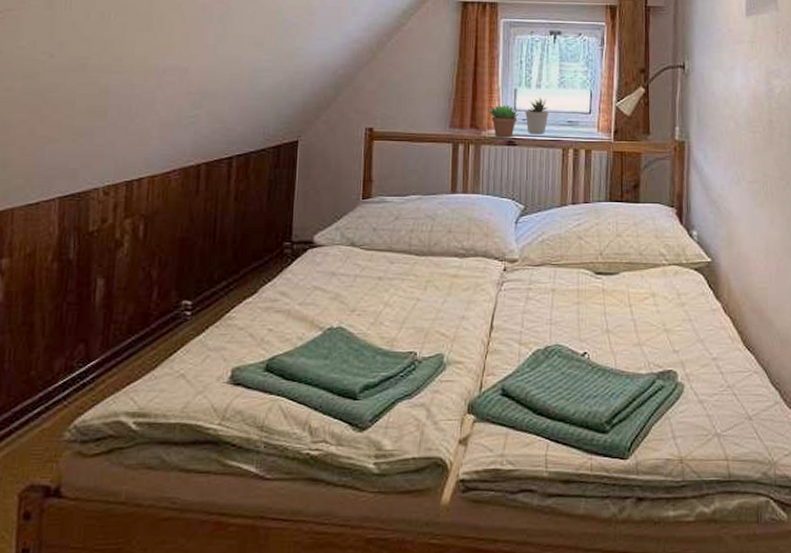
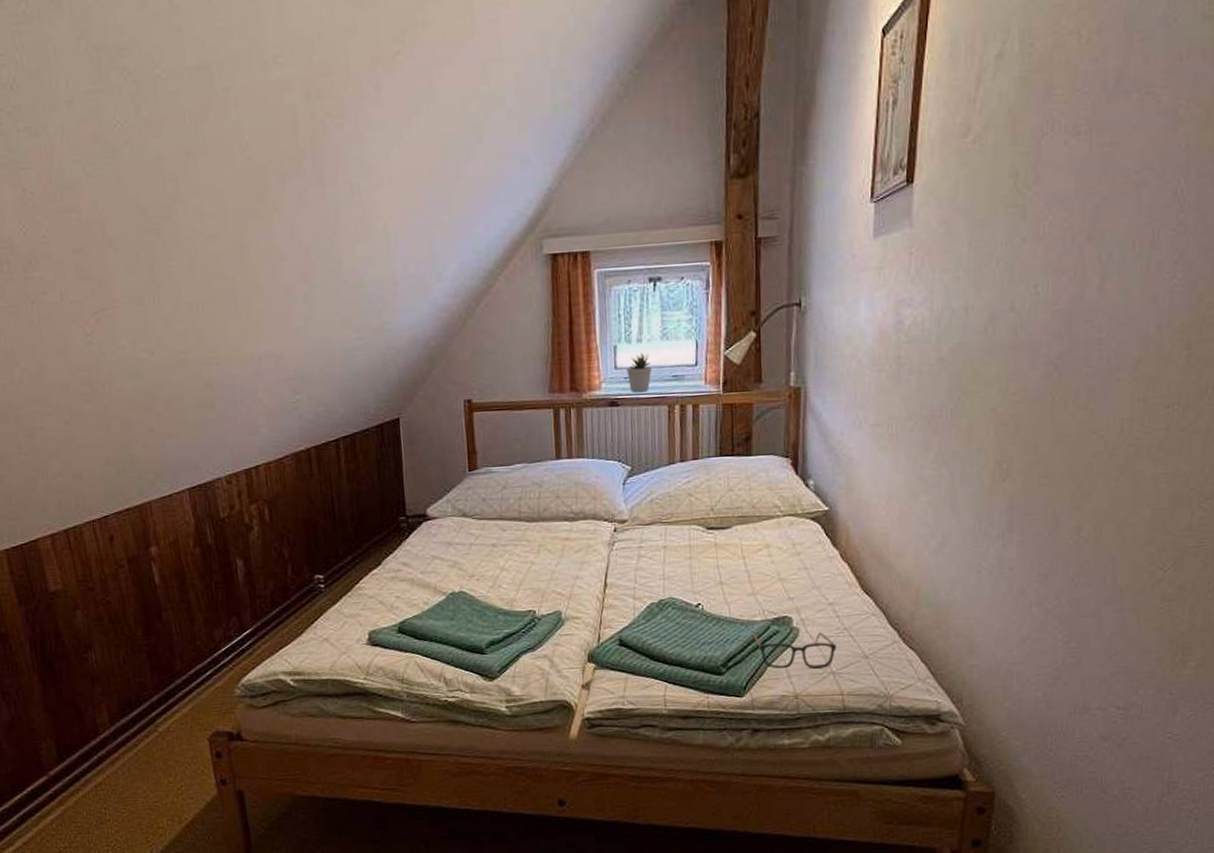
succulent plant: present [488,105,519,138] -> none [587,364,620,399]
eyeglasses: none [636,387,720,430] -> present [751,632,836,669]

